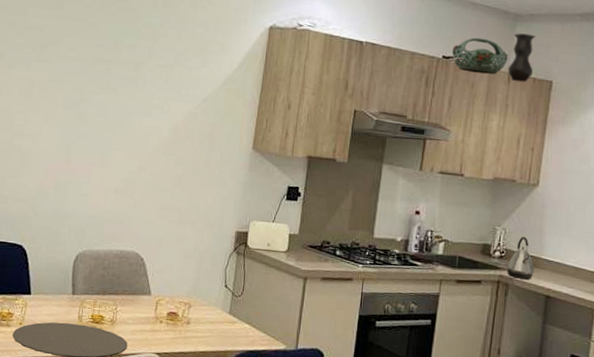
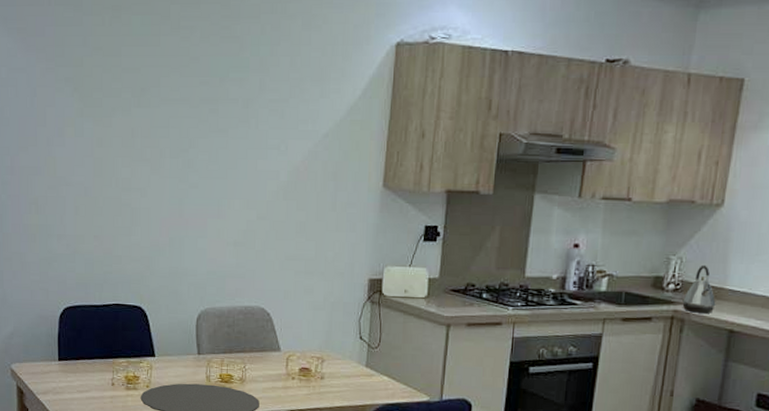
decorative basket: present [452,37,508,75] -> none [618,33,689,77]
vase: present [507,33,536,83] -> none [687,23,725,84]

